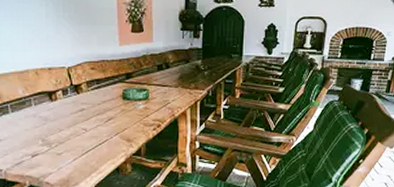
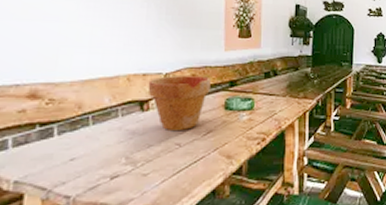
flower pot: none [54,68,109,118] -> present [148,75,211,132]

